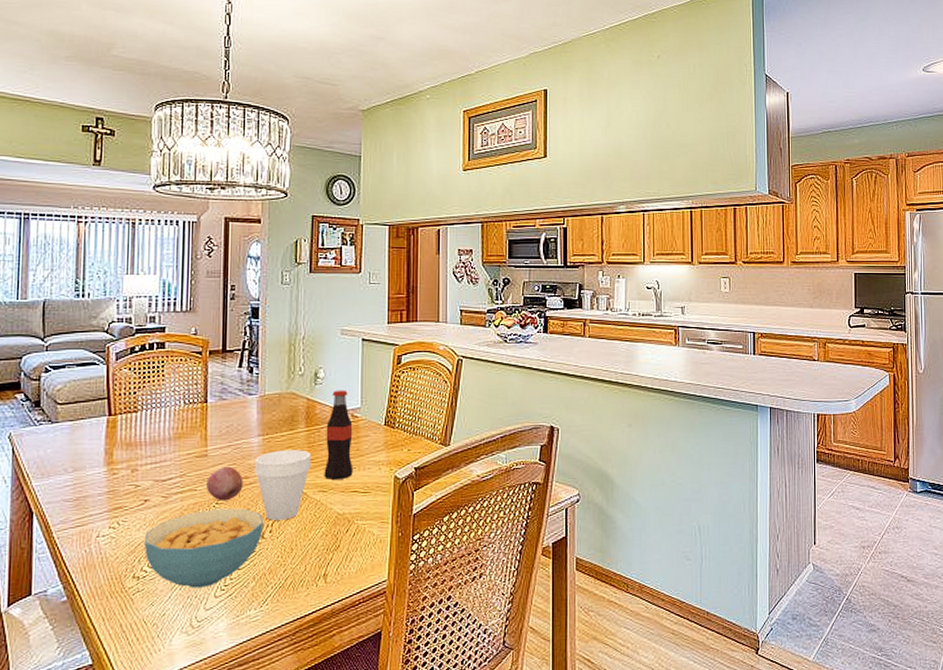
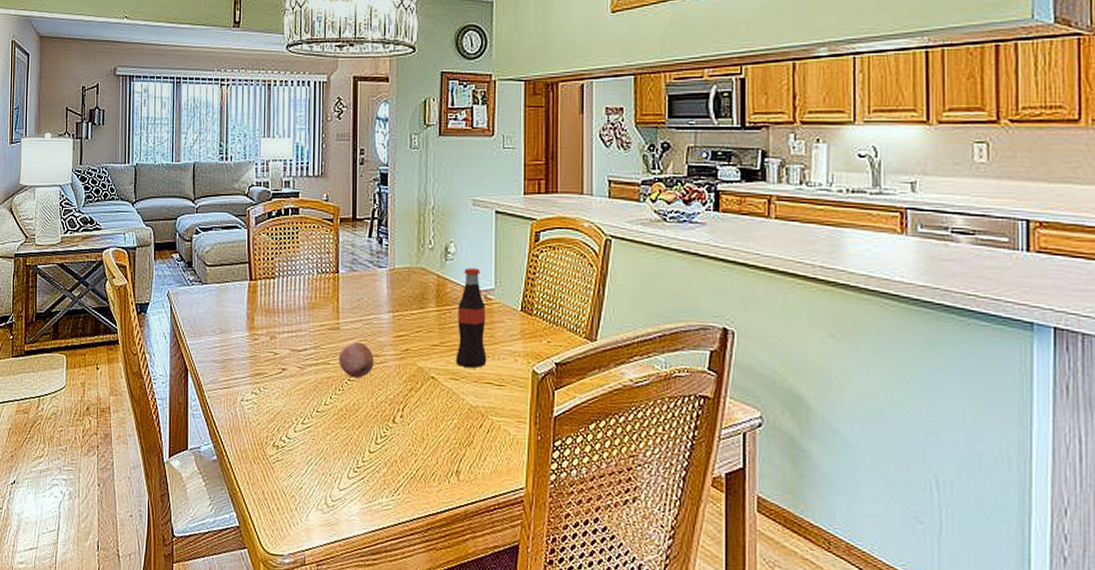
cereal bowl: present [143,508,264,588] -> none [282,385,395,467]
cup: present [255,450,312,521] -> none [386,329,442,406]

